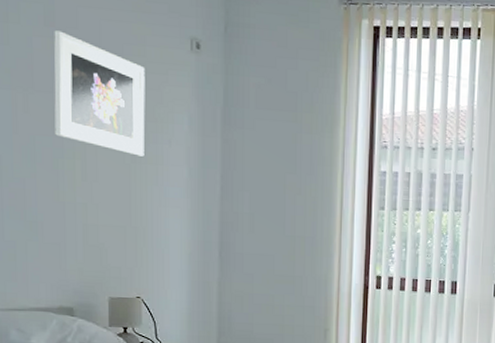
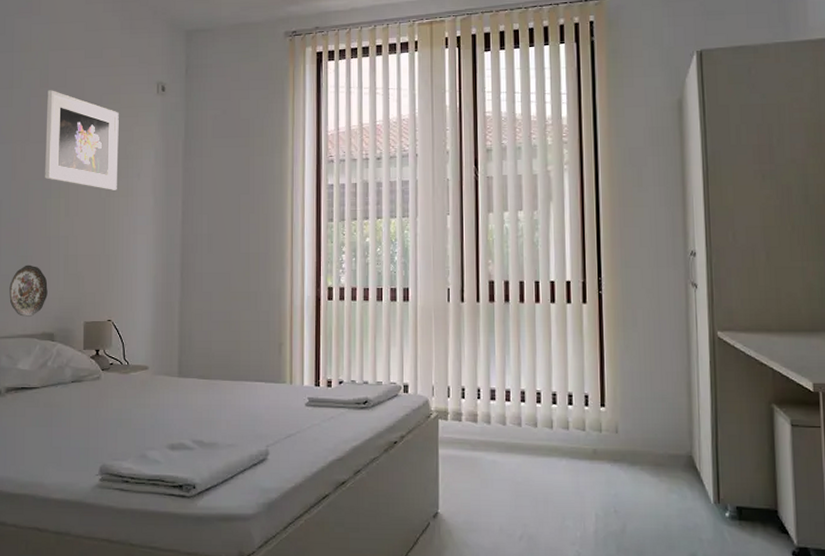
decorative plate: none [16,231,64,289] -> present [9,265,48,317]

